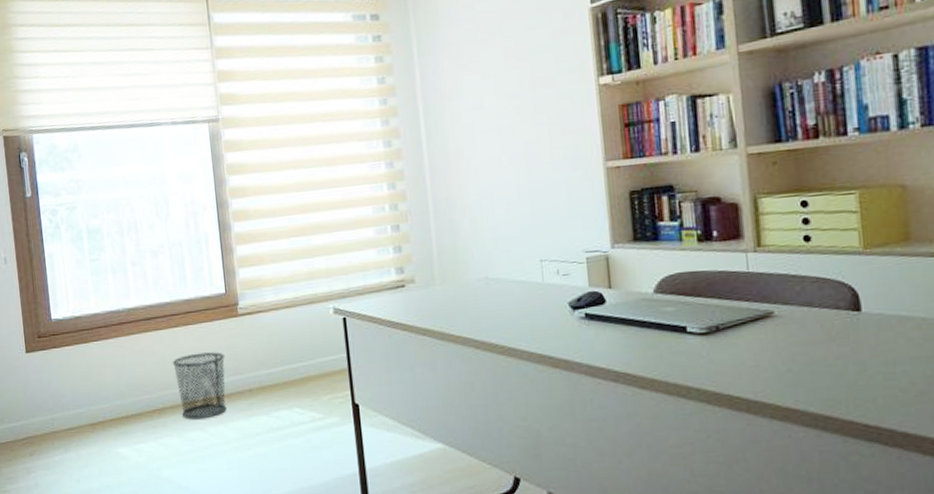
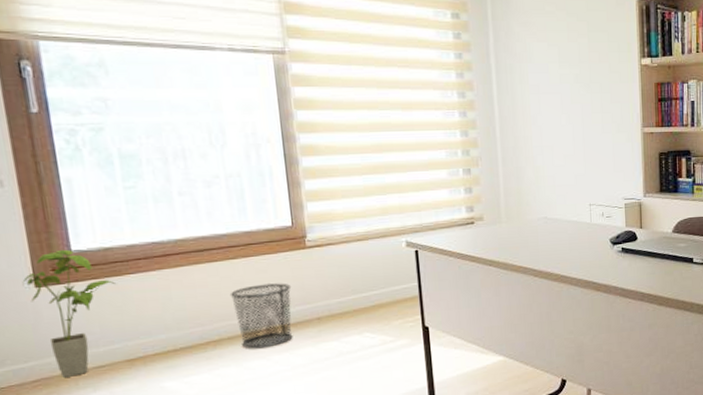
house plant: none [17,318,83,437] -> present [22,249,116,378]

